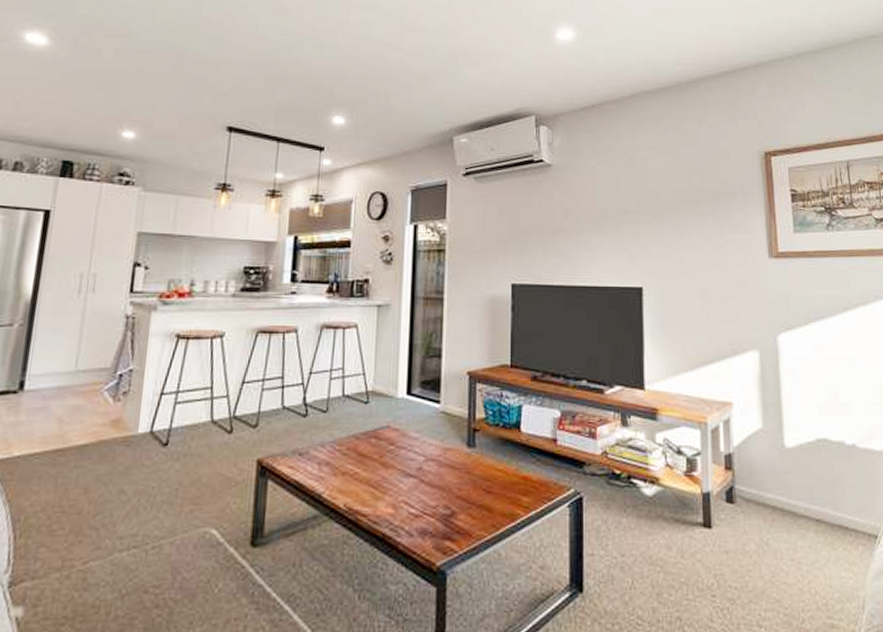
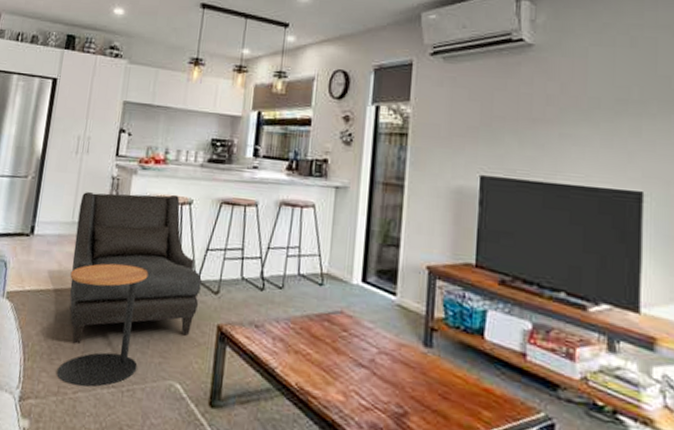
side table: none [60,409,175,556] -> present [57,263,149,387]
armchair: none [74,328,238,508] -> present [69,192,202,345]

